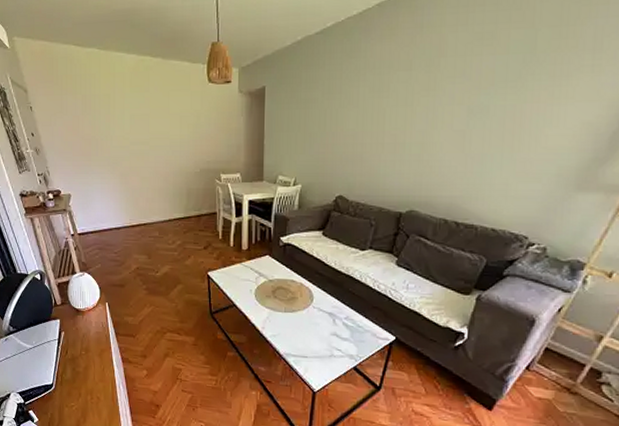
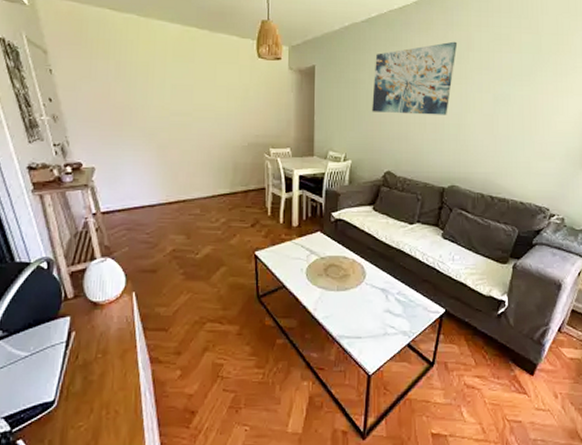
wall art: none [325,46,427,134] -> present [372,41,458,115]

